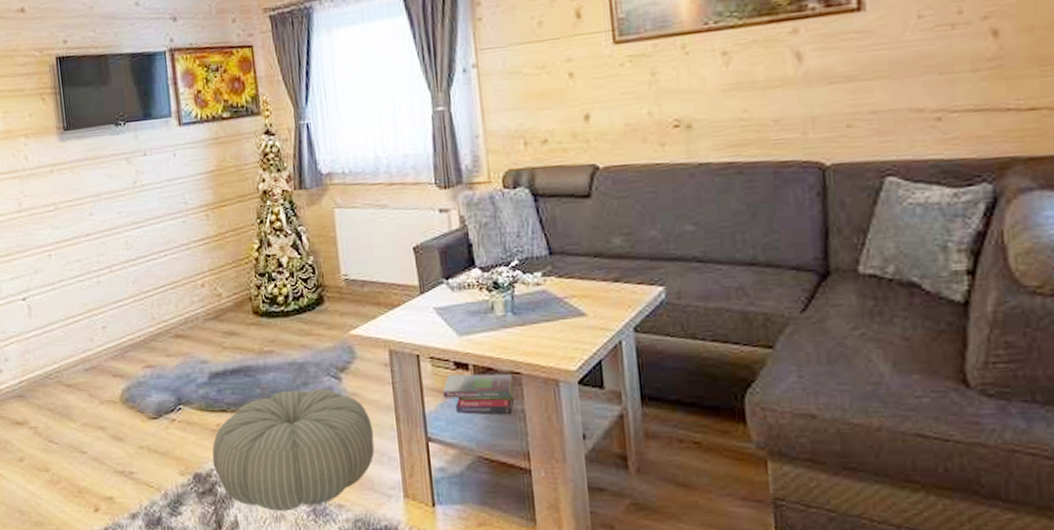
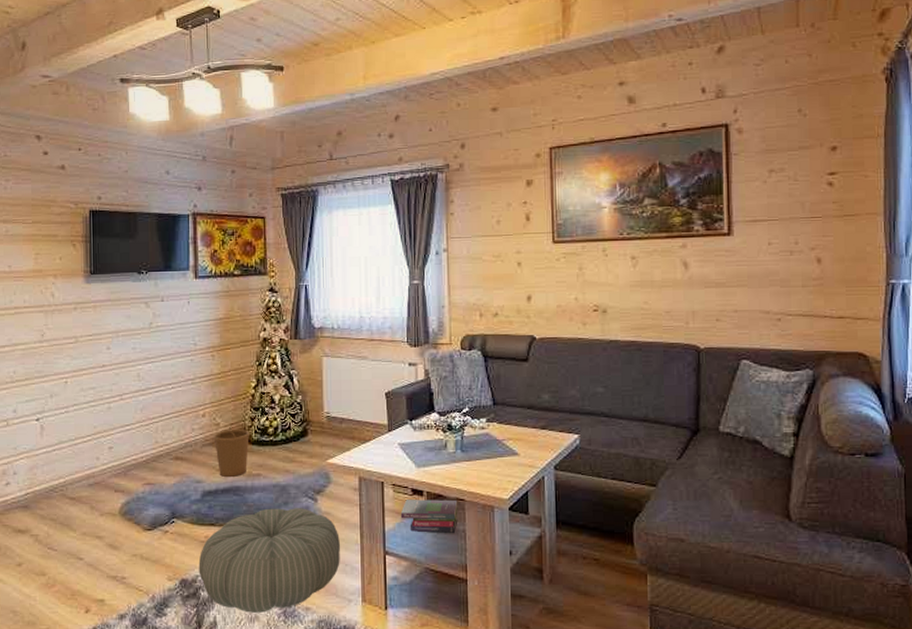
basket: none [216,292,257,355] -> present [213,423,249,477]

